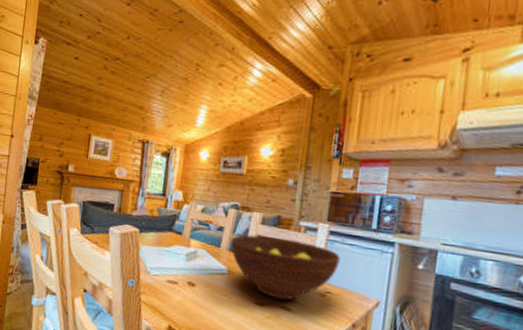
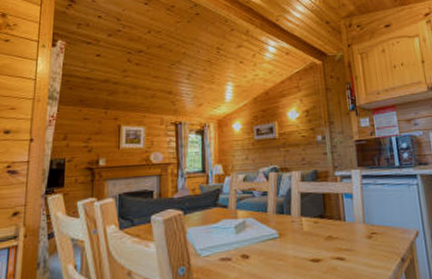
fruit bowl: present [230,235,340,301] -> none [276,190,377,251]

